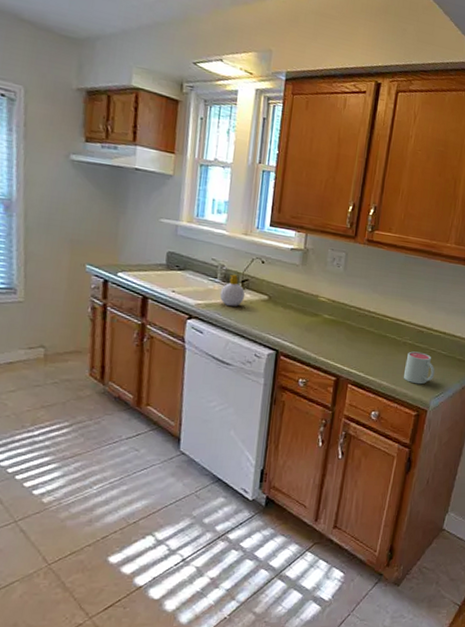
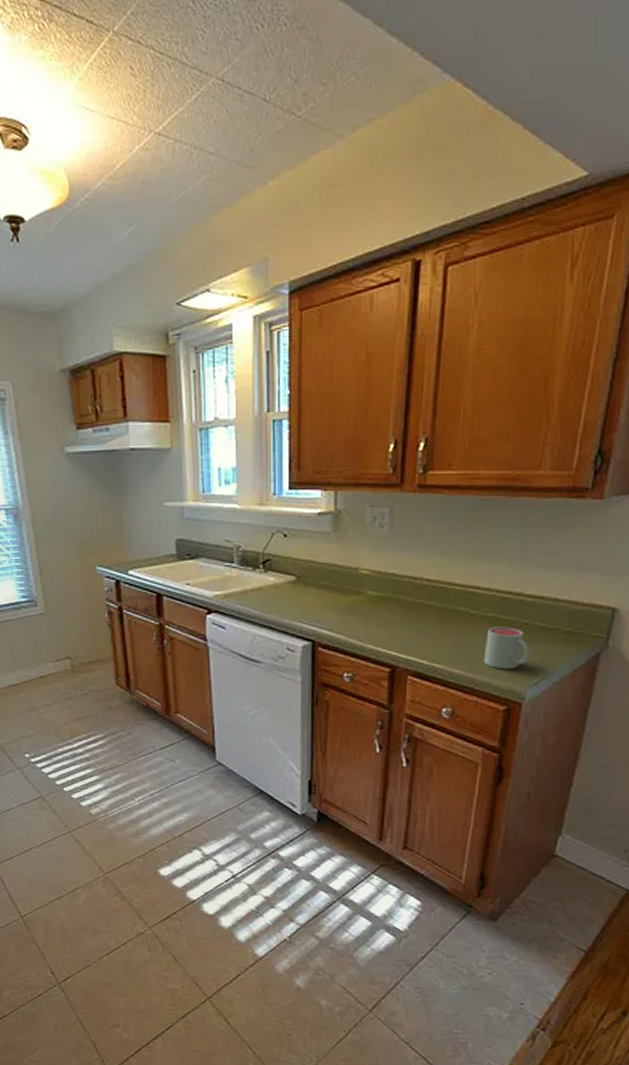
soap bottle: present [219,274,245,306] -> none [239,555,267,593]

